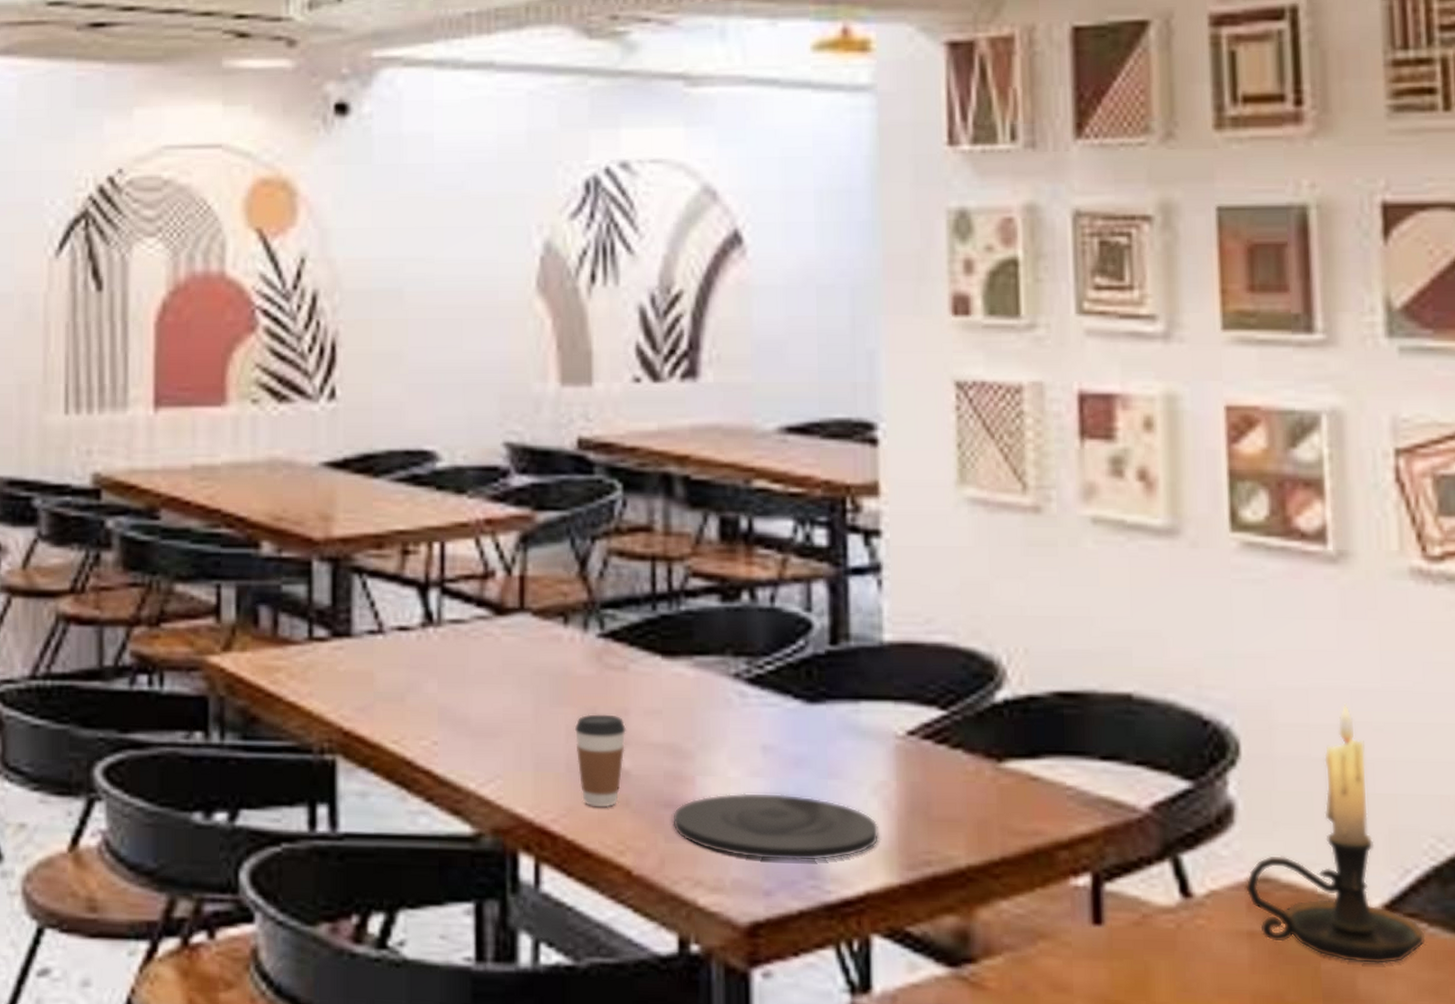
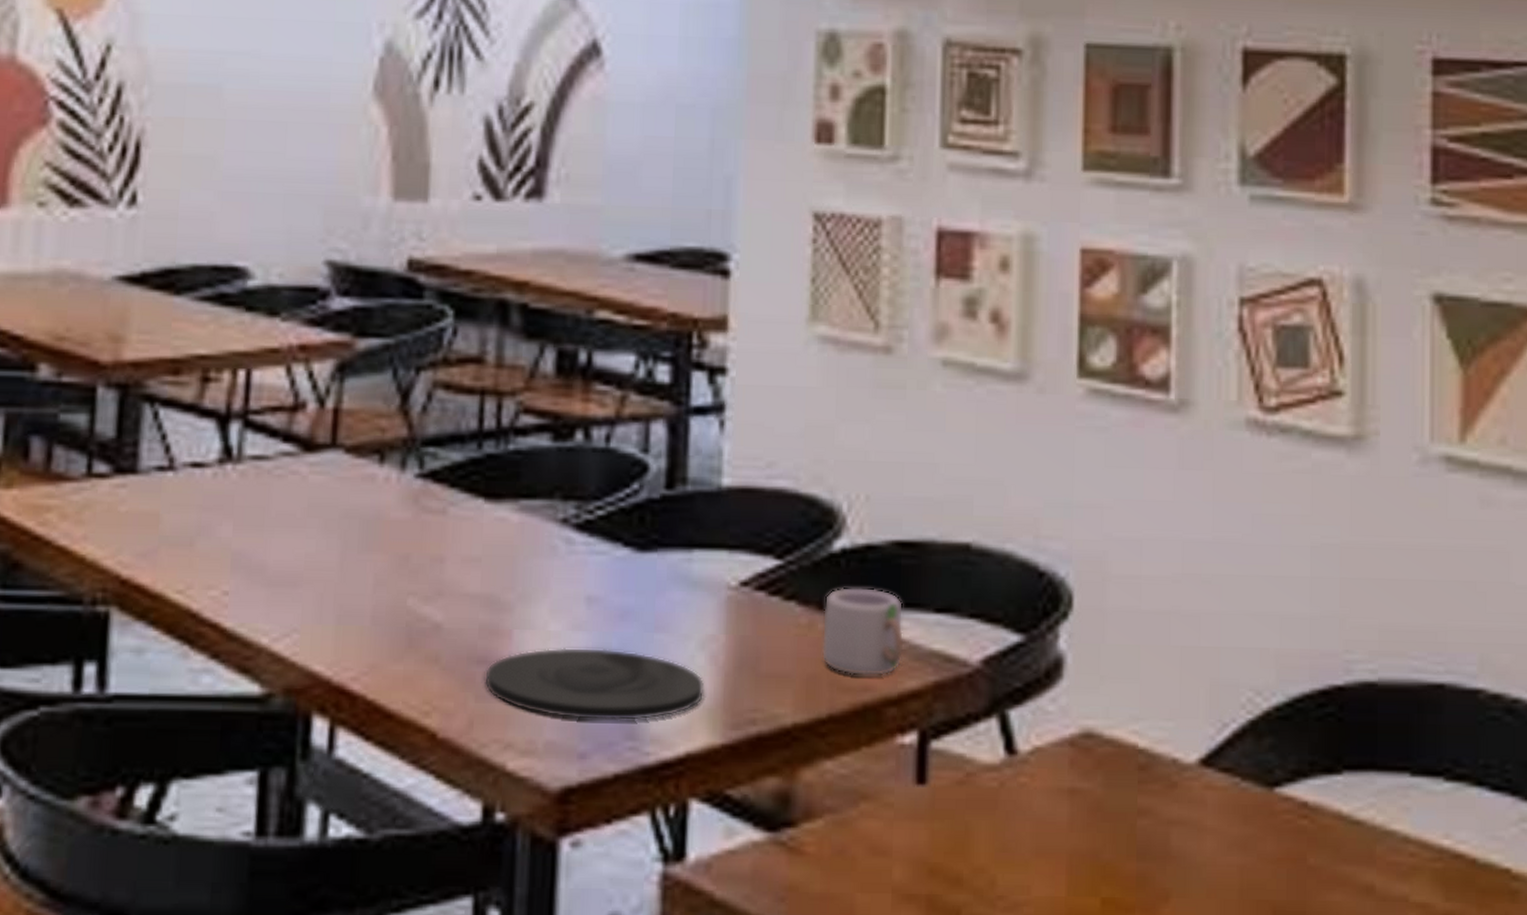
coffee cup: present [574,714,627,808] -> none [383,562,442,664]
mug: none [989,735,1072,821] -> present [821,586,904,677]
candle holder: present [1245,703,1426,965] -> none [1069,555,1238,820]

